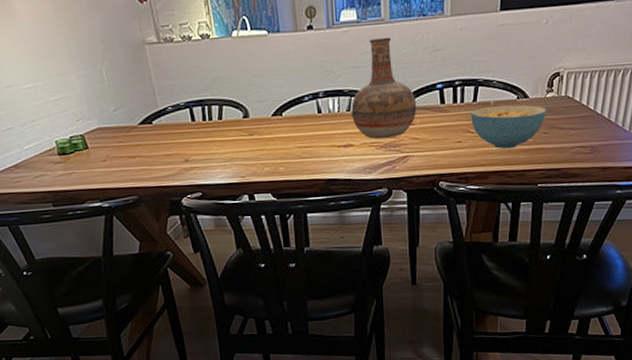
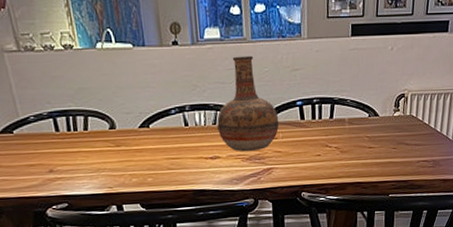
cereal bowl: present [471,104,547,149] -> none [328,122,395,163]

